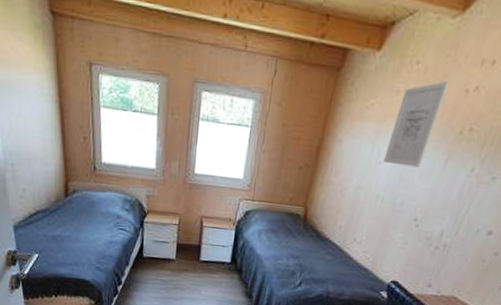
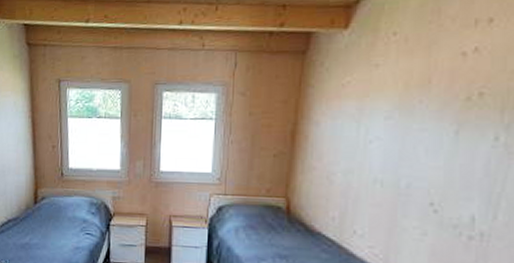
wall art: present [383,81,450,168] -> none [374,47,440,143]

